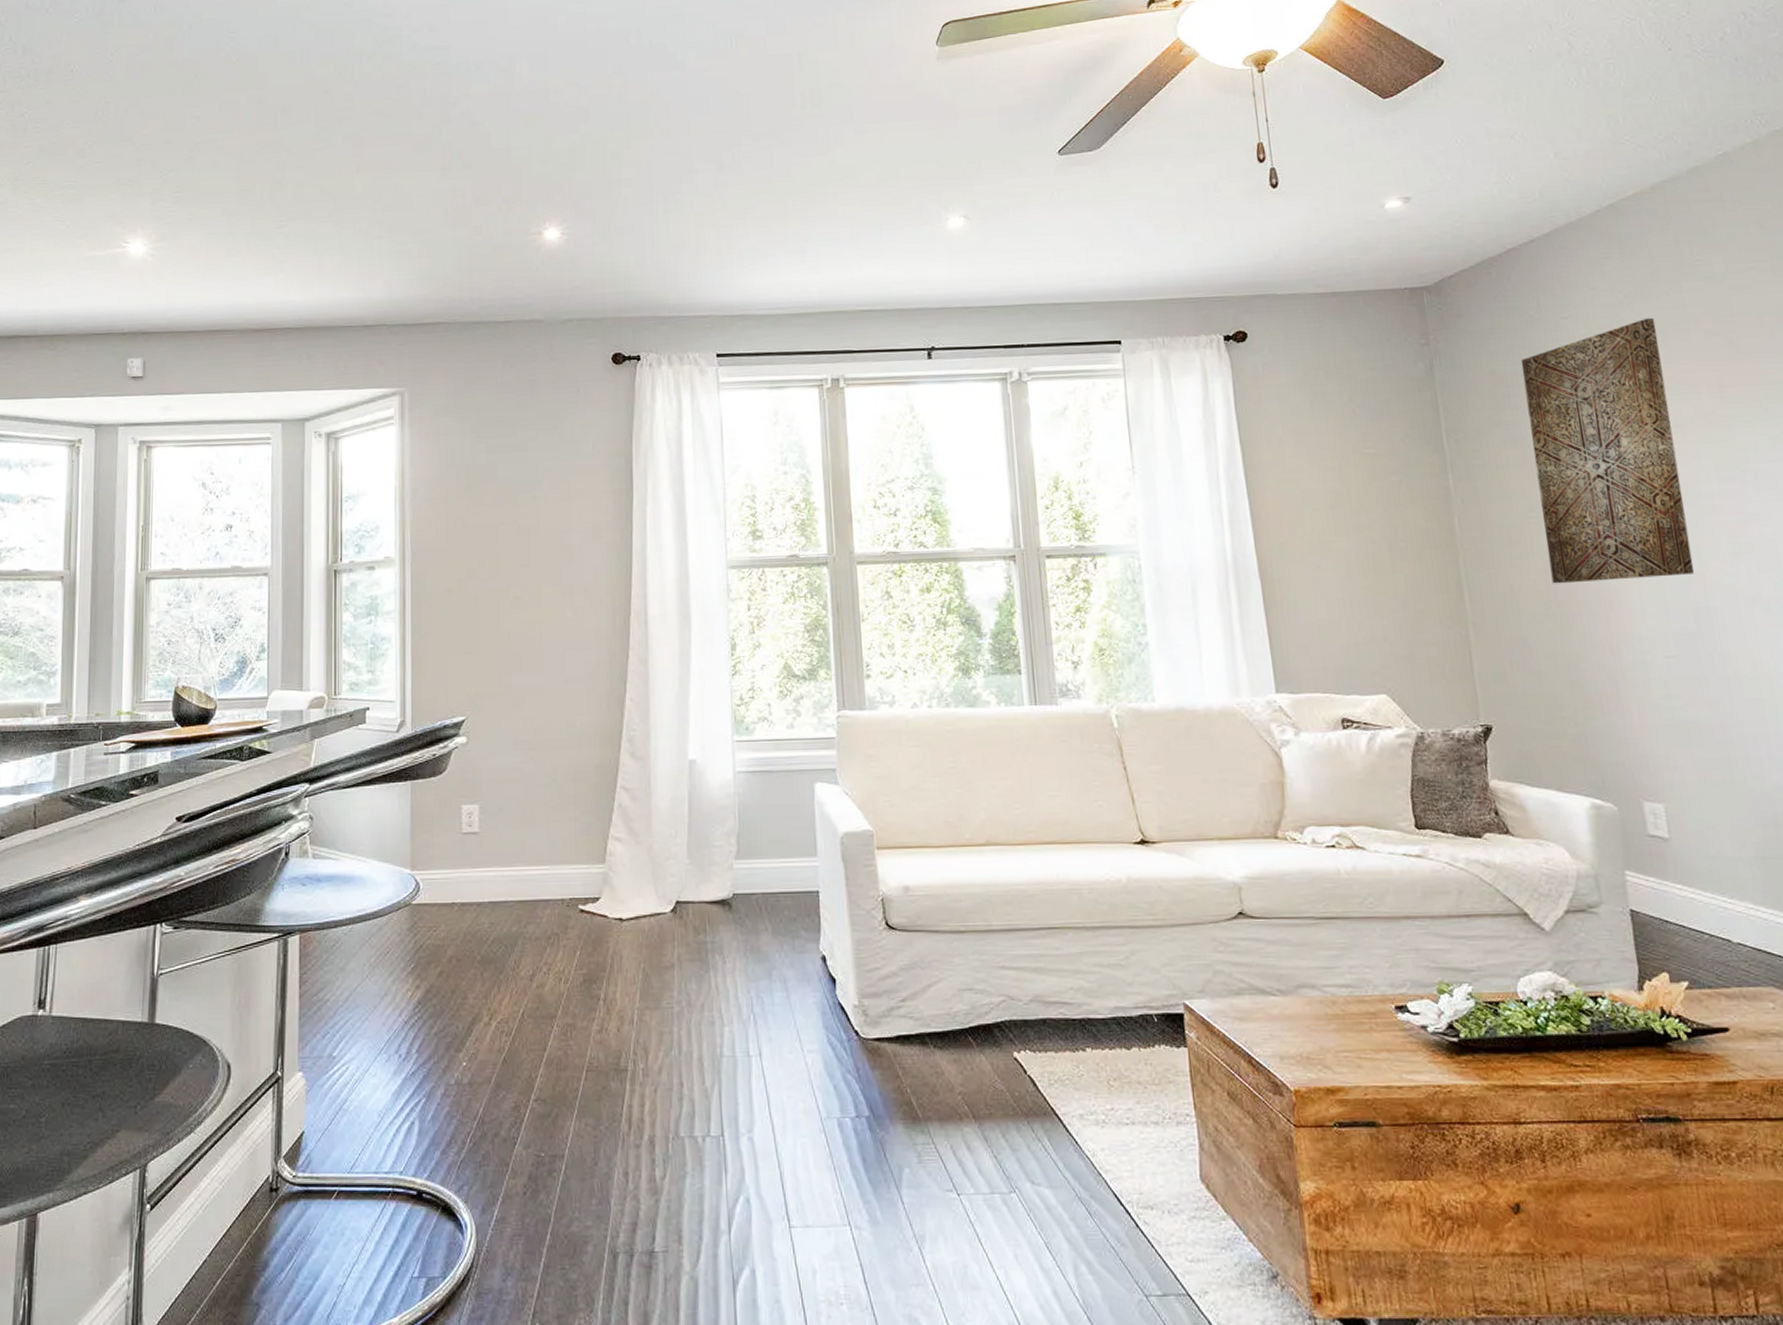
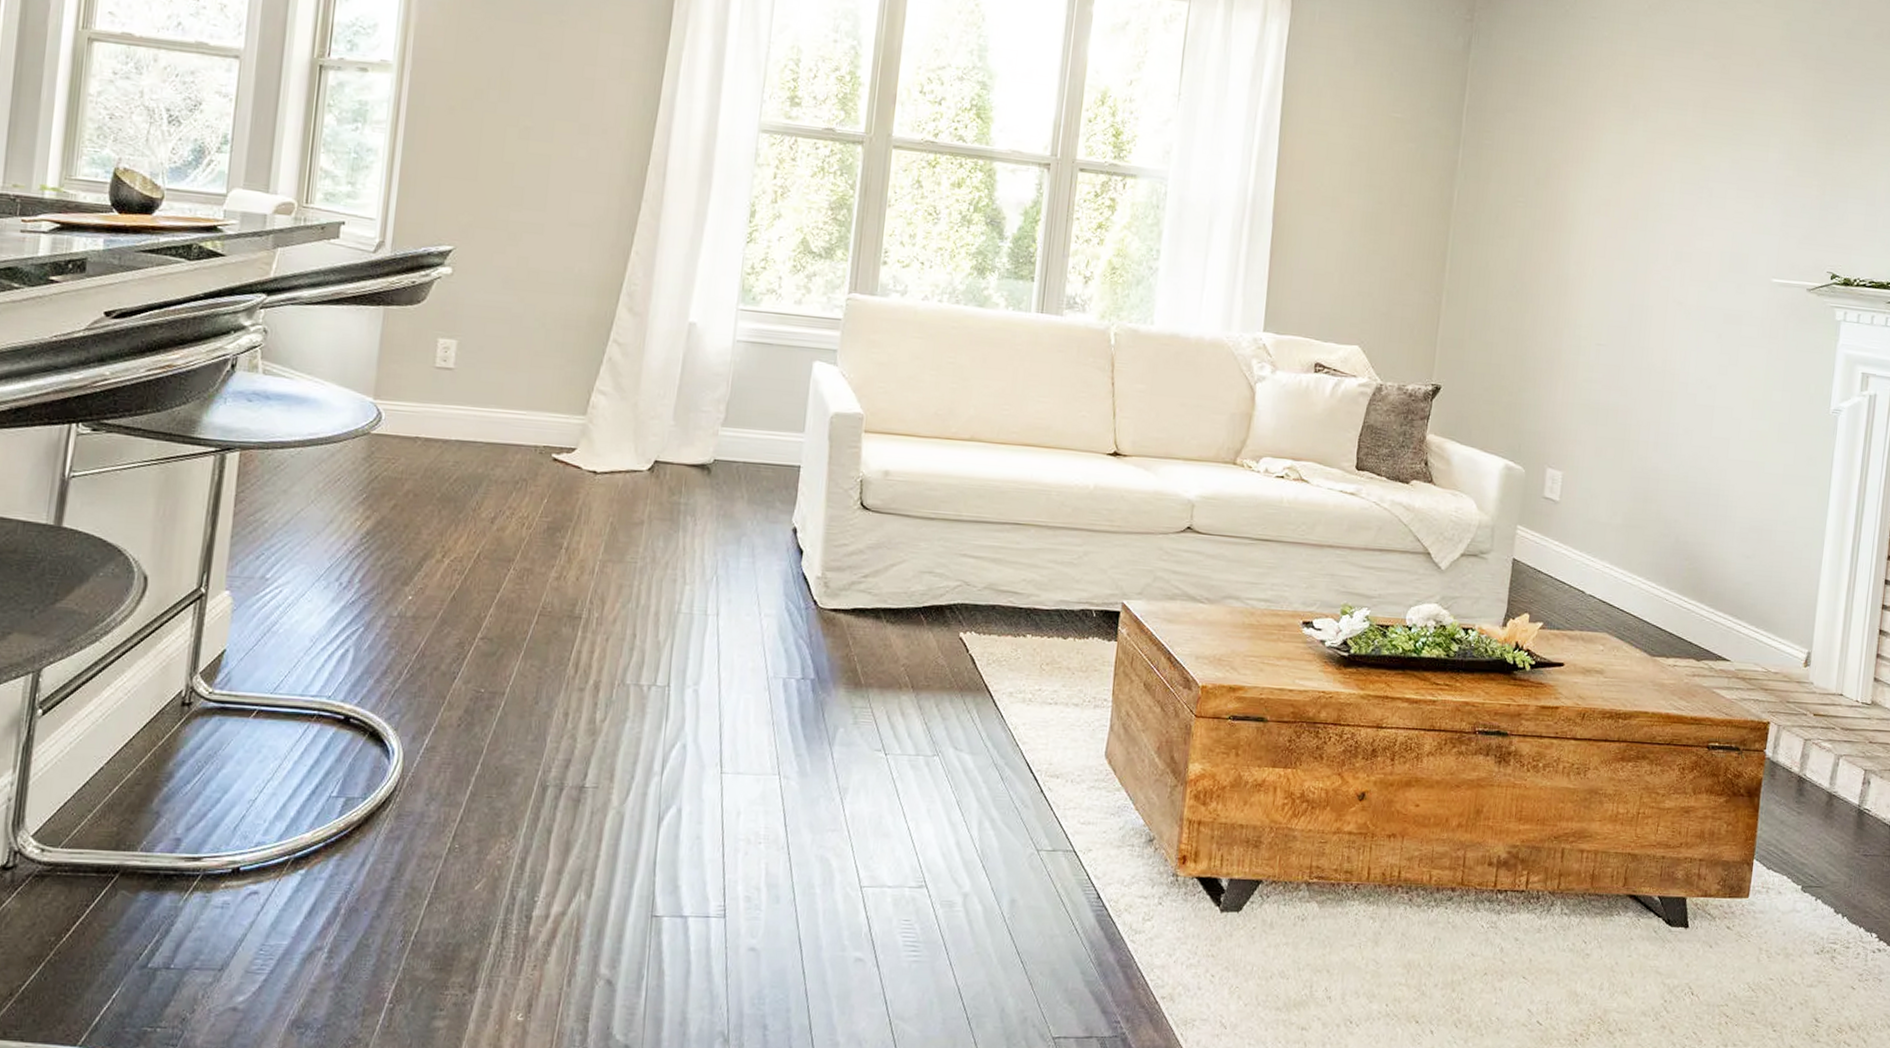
wall art: present [1520,317,1695,584] -> none [1522,31,1668,274]

